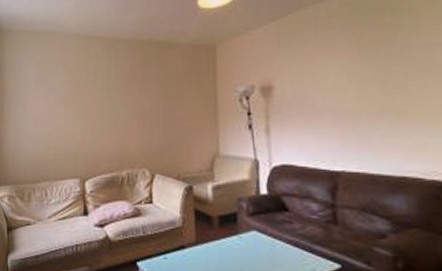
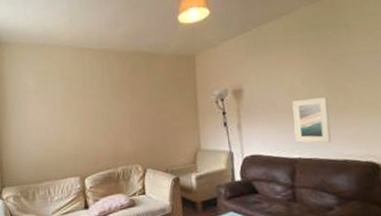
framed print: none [335,98,386,154] -> present [292,97,331,143]

